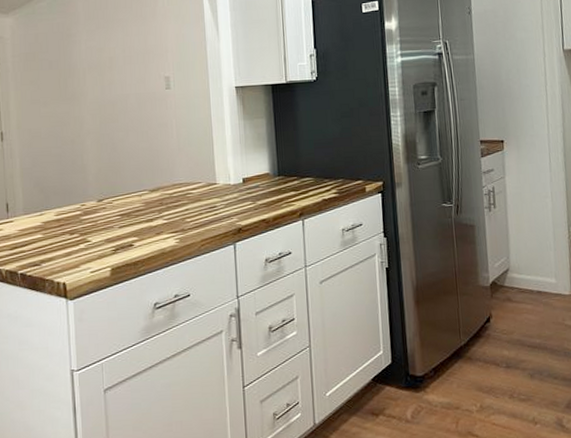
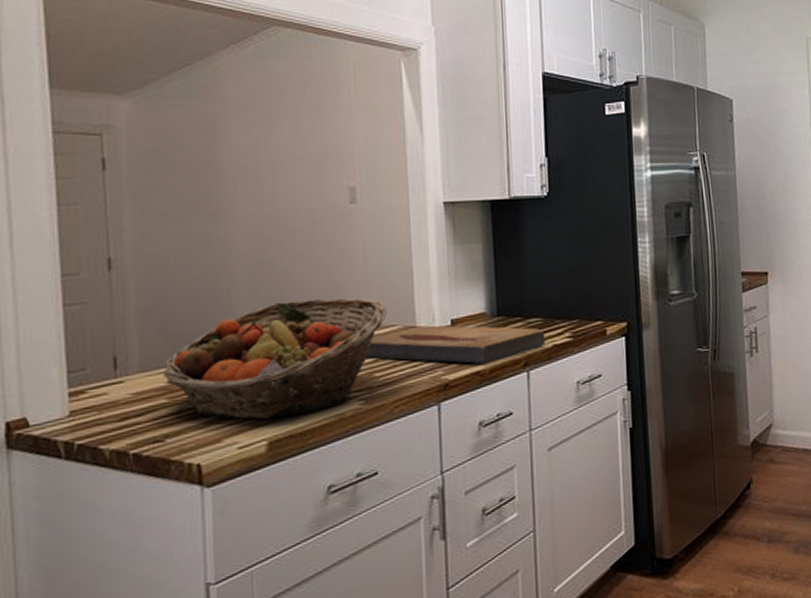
fruit basket: none [39,161,194,252] -> present [163,297,387,420]
fish fossil: none [179,182,317,213] -> present [365,325,546,364]

